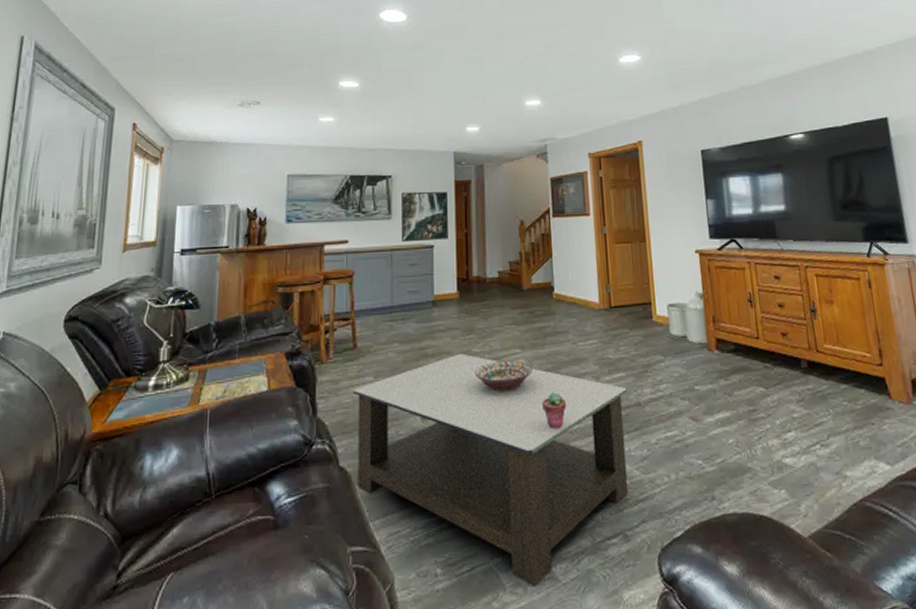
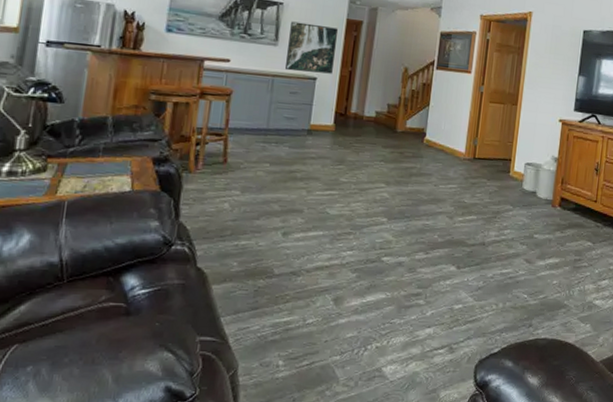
coffee table: present [354,353,629,586] -> none [212,180,475,381]
decorative bowl: present [474,361,533,392] -> none [338,192,395,220]
potted succulent: present [542,392,567,429] -> none [397,225,420,257]

